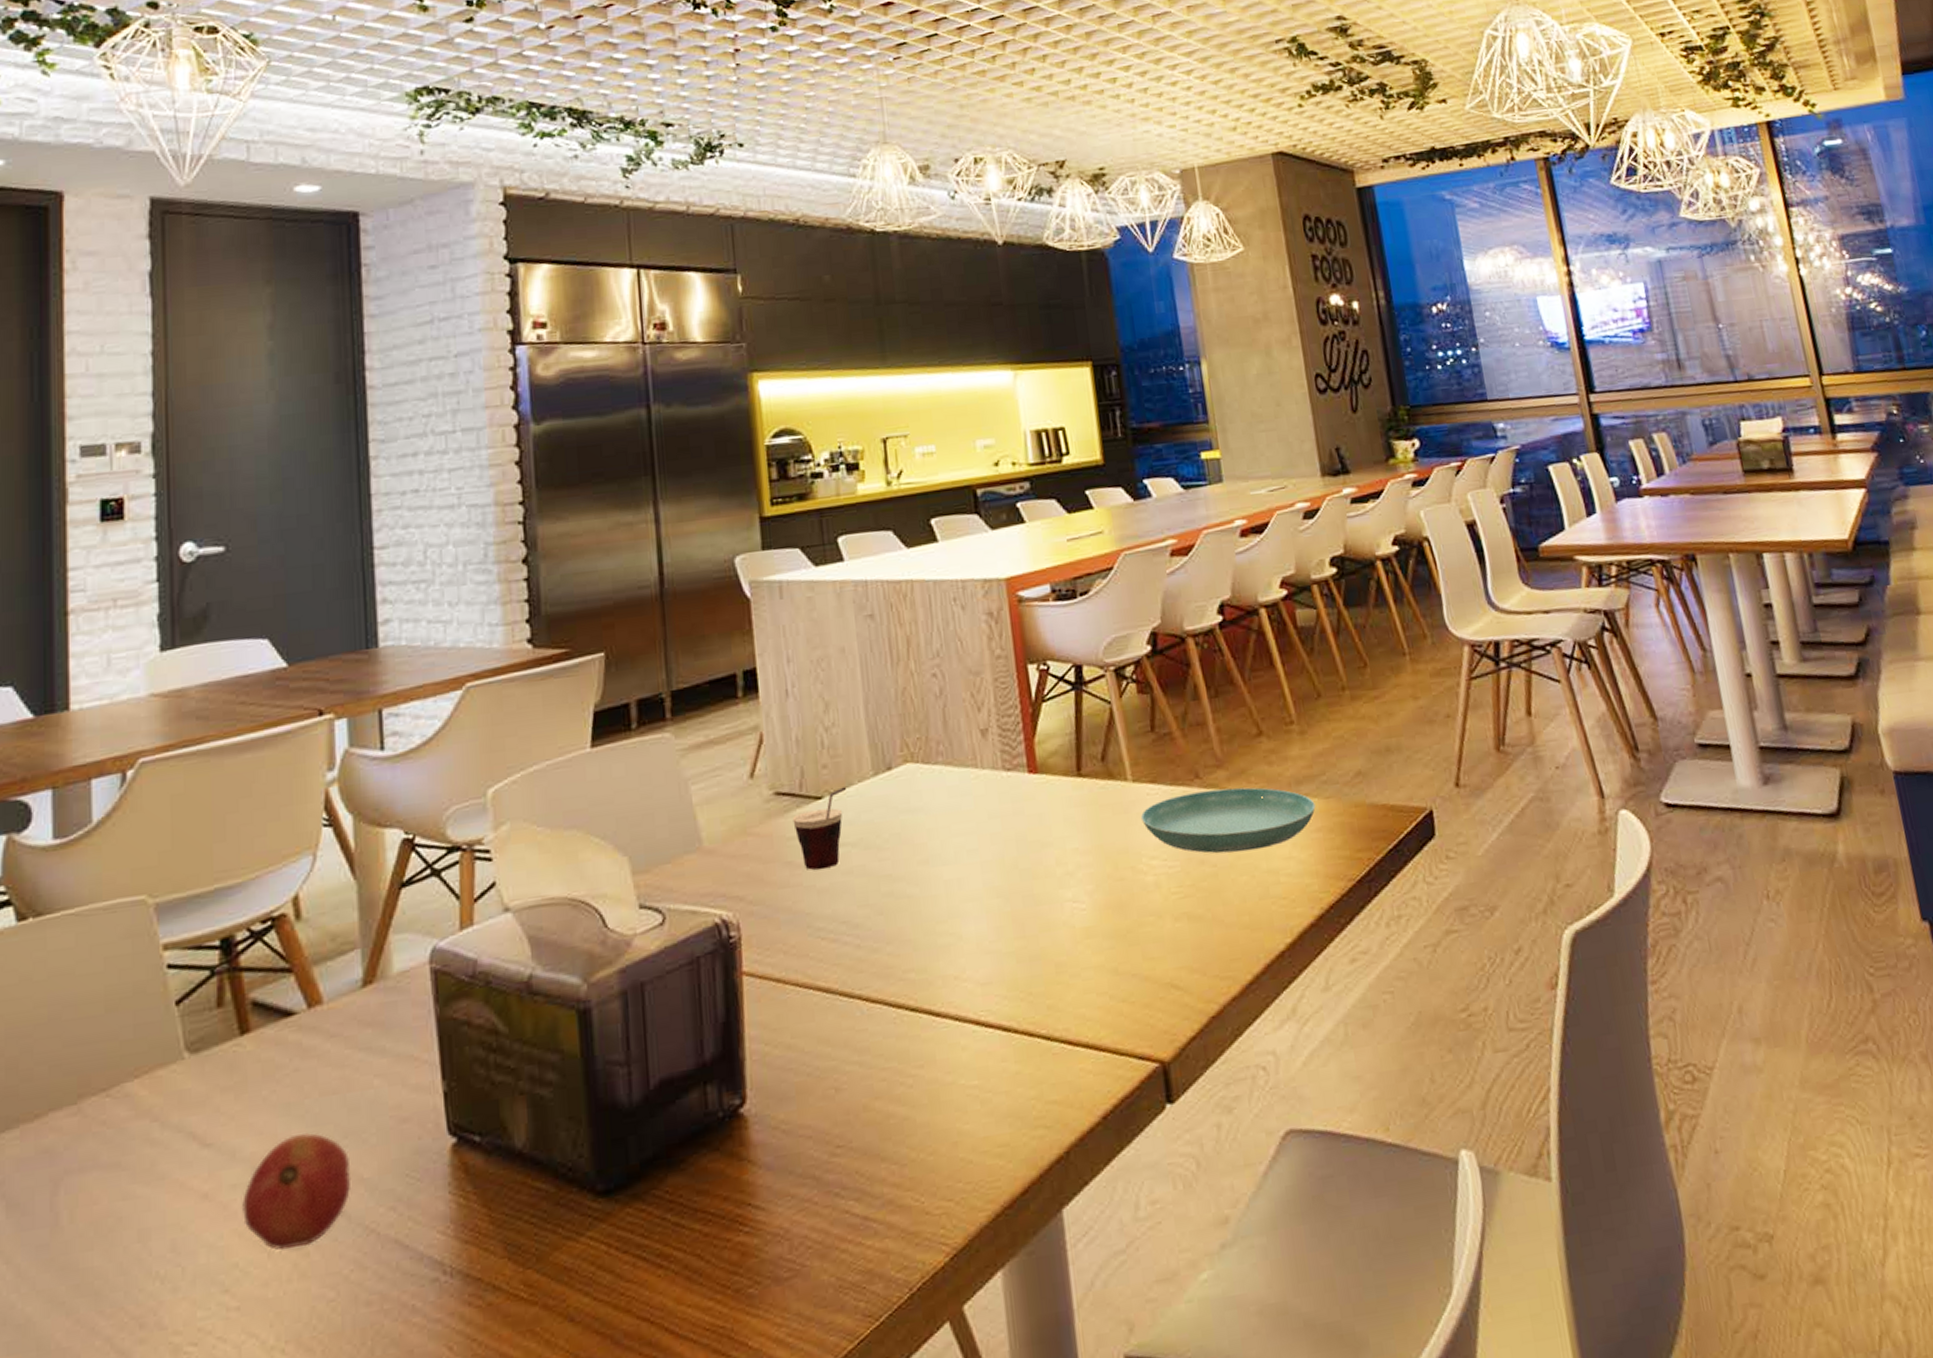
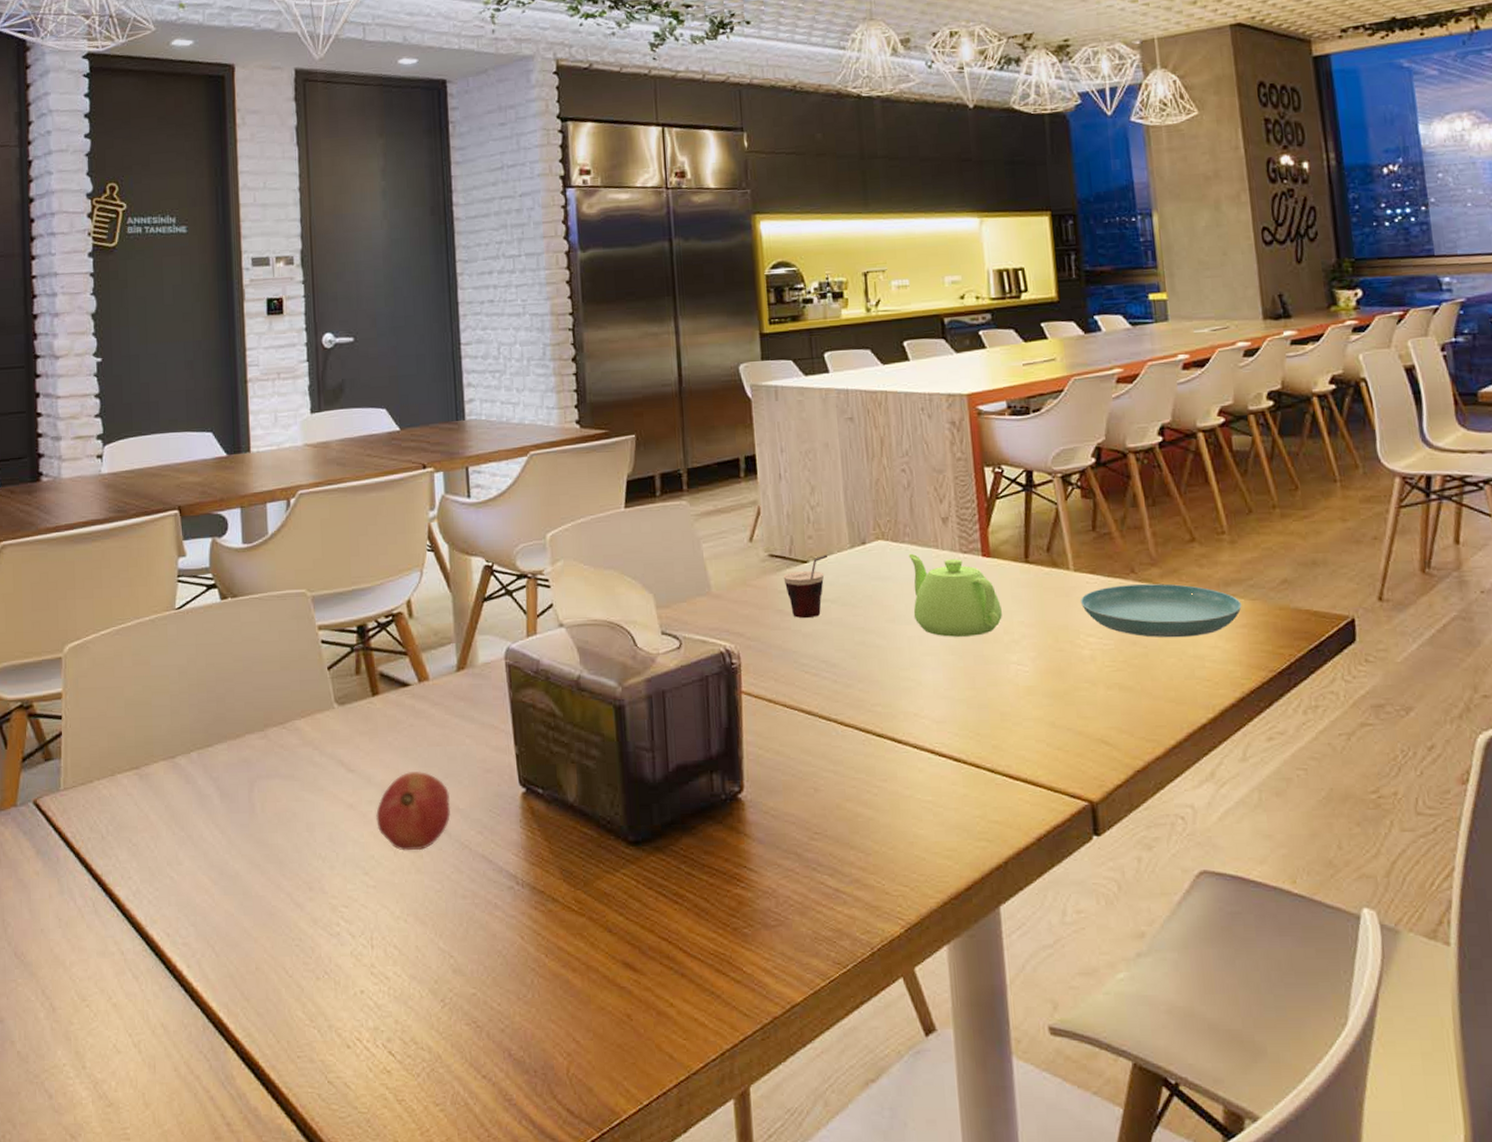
teapot: none [943,776,1054,877] -> present [908,553,1002,637]

